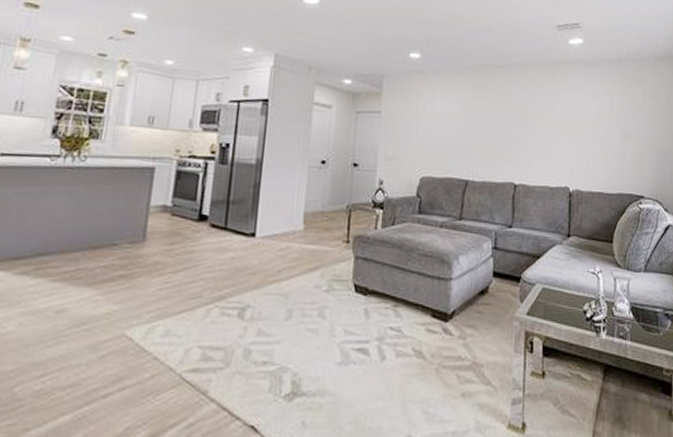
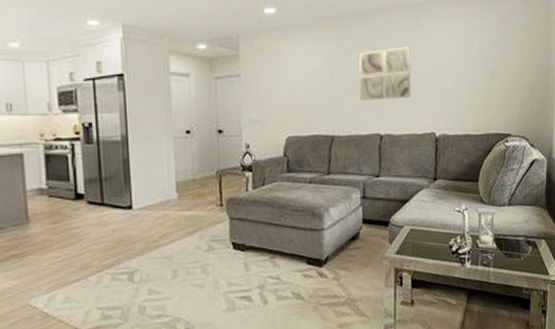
wall art: none [495,100,546,150] -> present [359,47,411,100]

